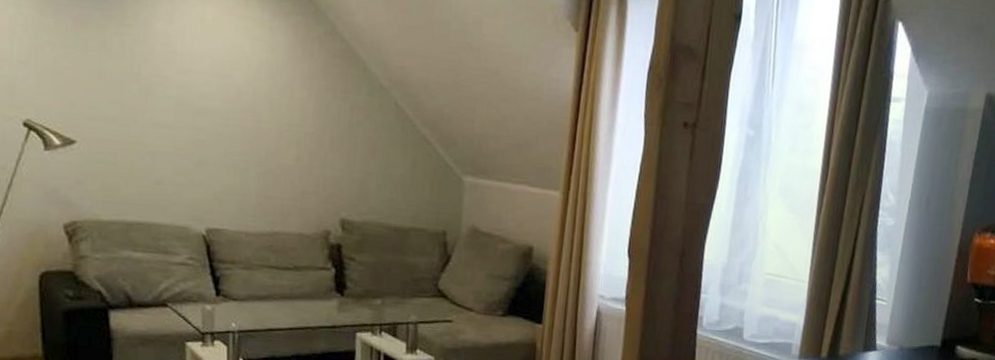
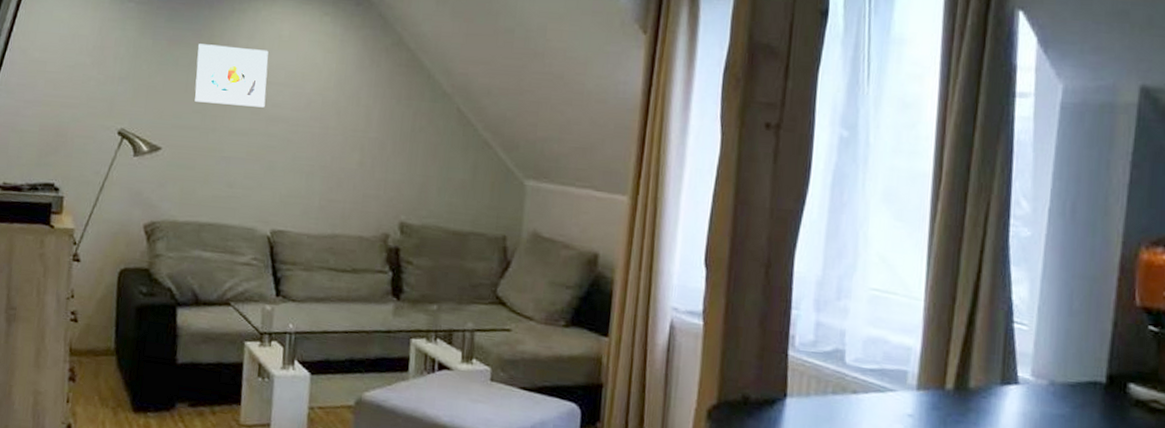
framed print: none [109,25,191,99] -> present [194,43,269,108]

